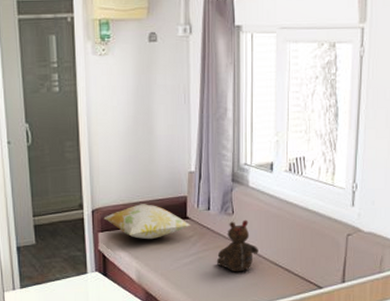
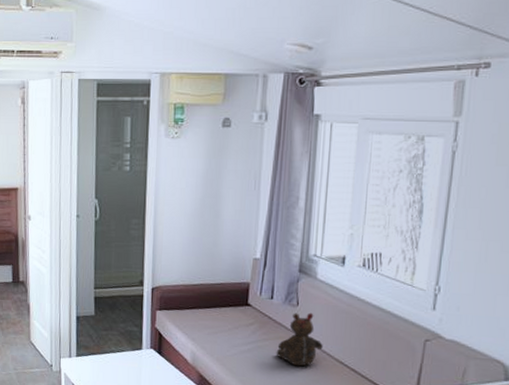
decorative pillow: present [103,204,191,240] -> none [162,286,252,323]

